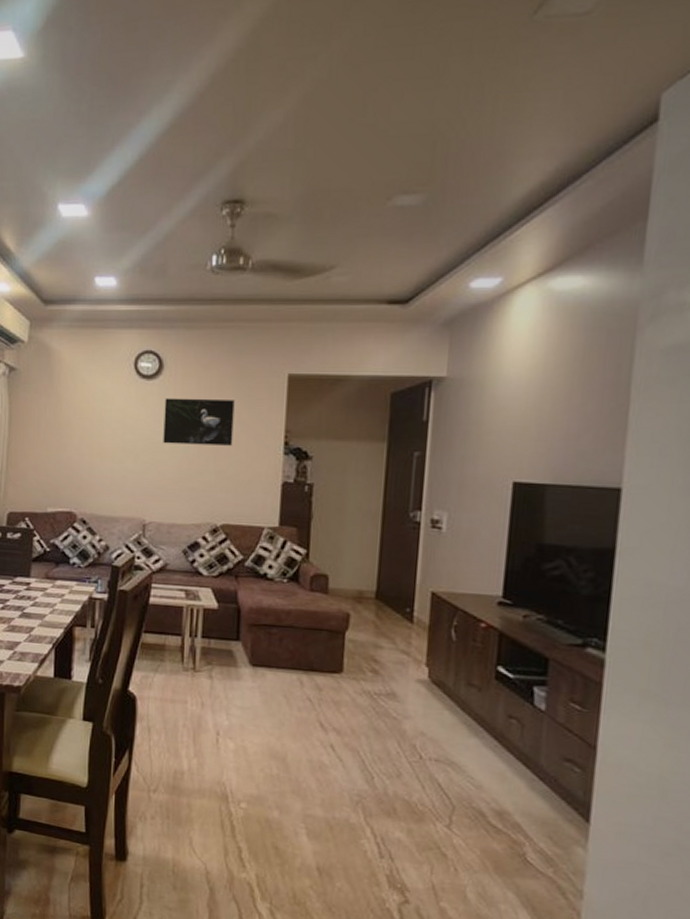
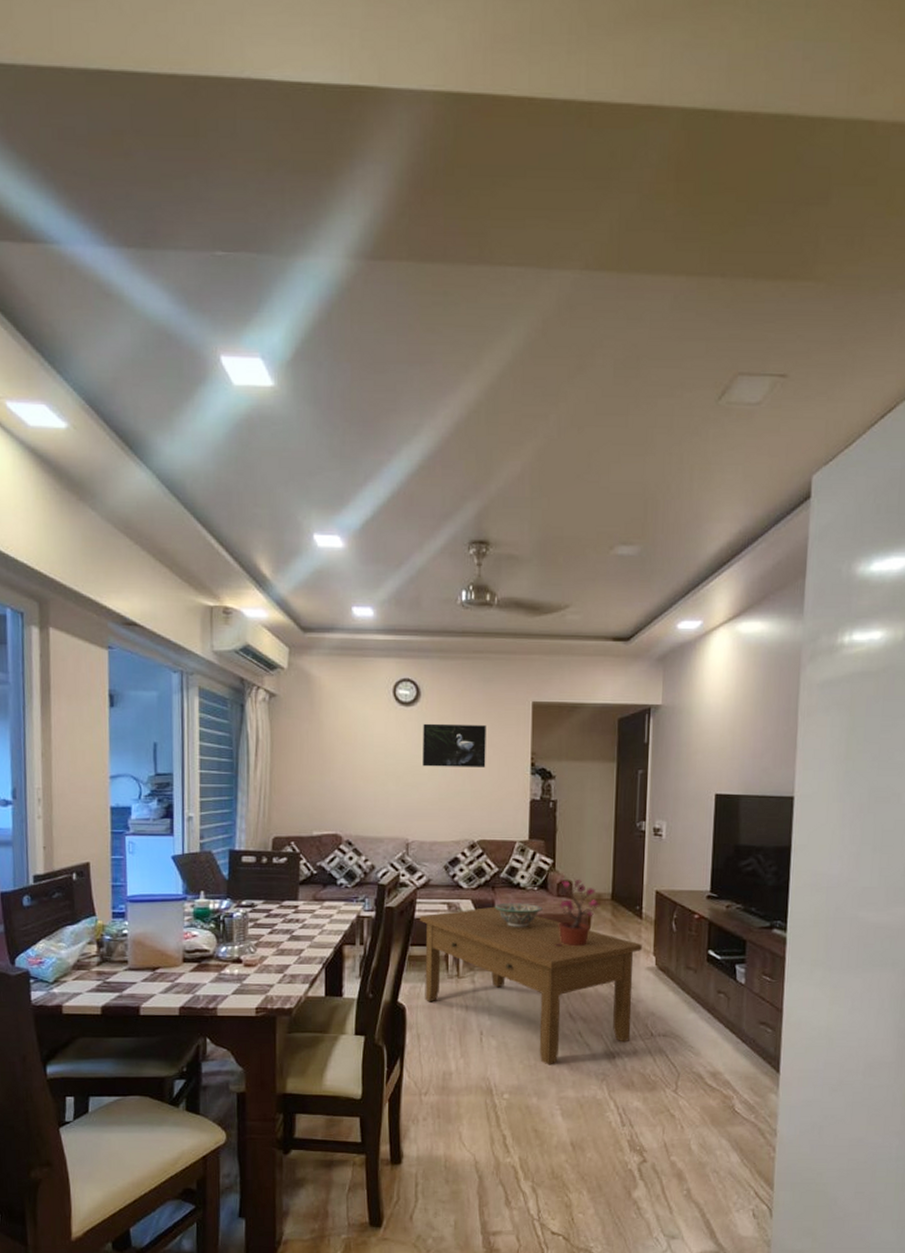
coffee table: none [153,597,412,778] -> present [419,906,642,1065]
decorative bowl: none [237,593,293,622] -> present [494,902,543,927]
potted plant: none [305,572,362,649] -> present [555,879,600,947]

